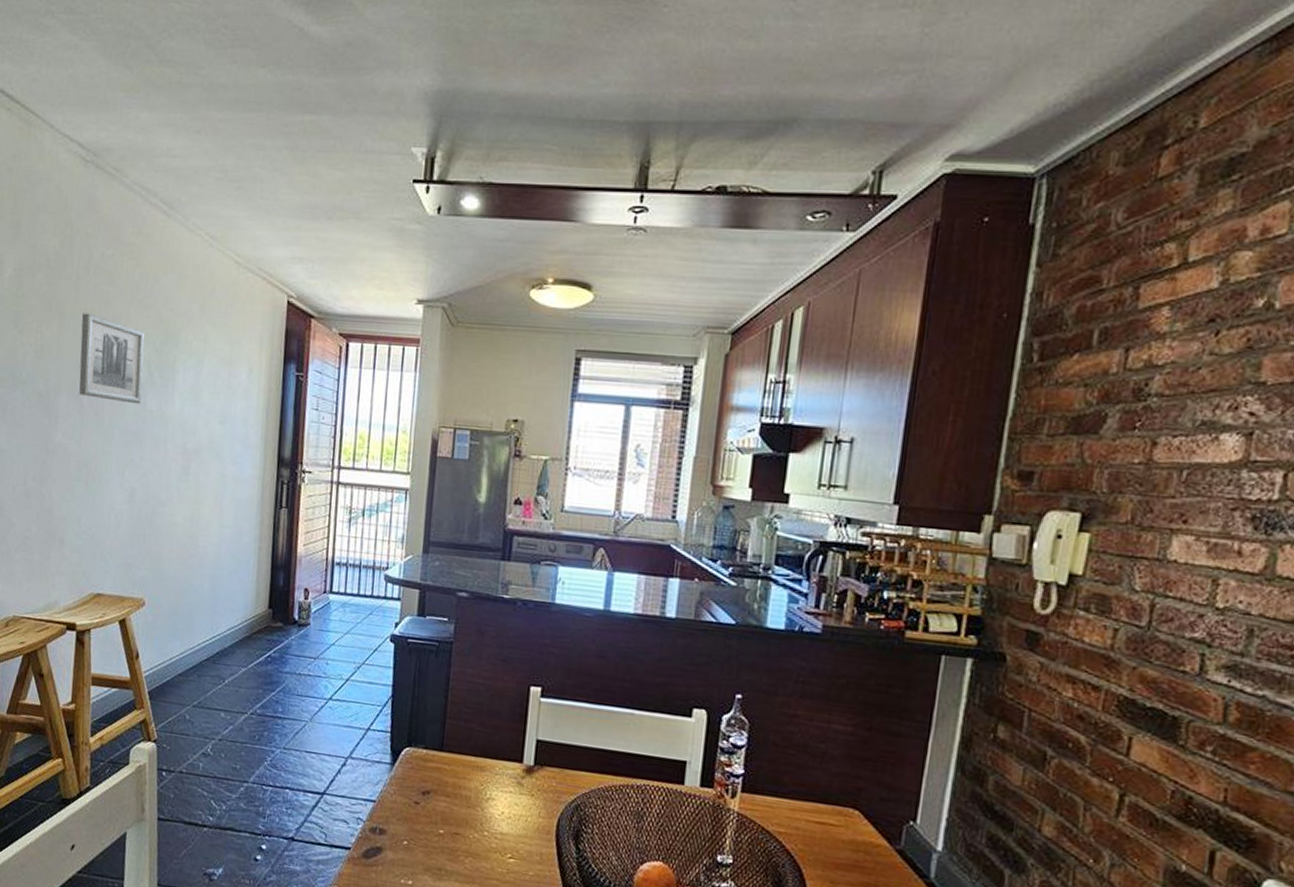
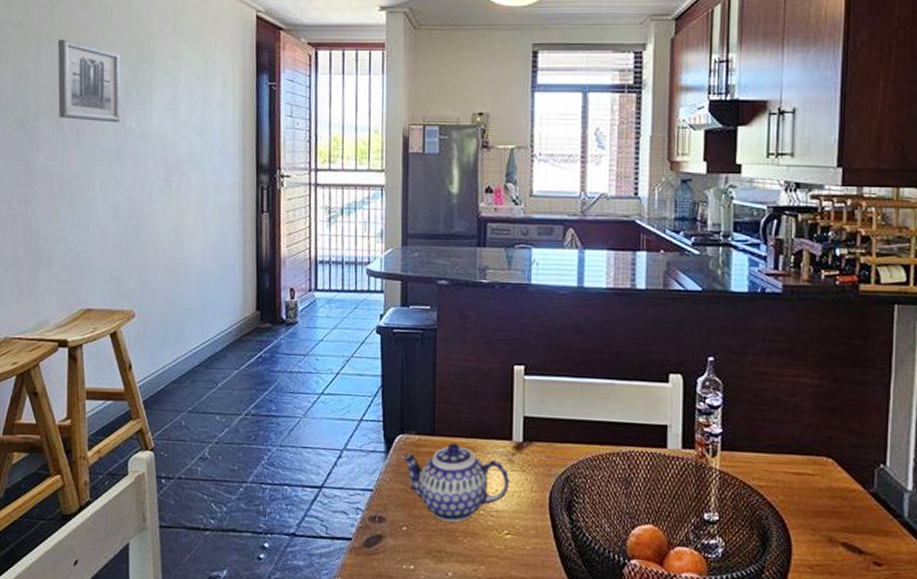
teapot: none [407,760,517,842] -> present [402,443,509,522]

